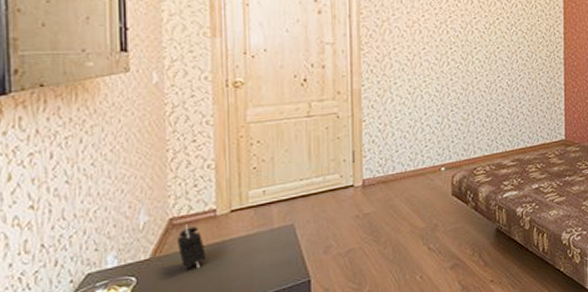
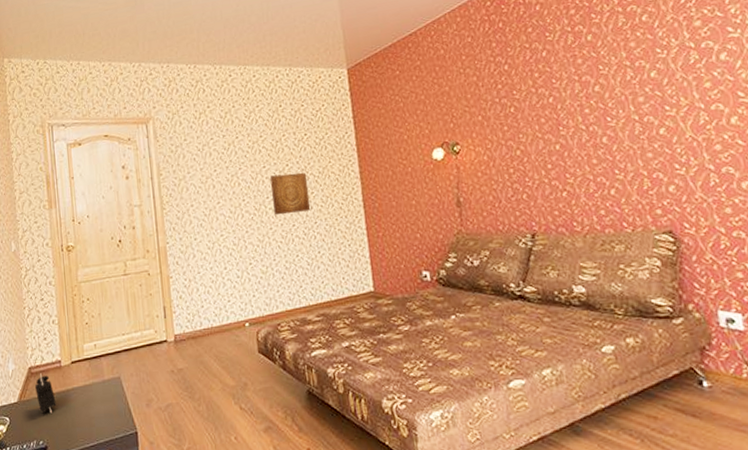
wall art: none [480,27,516,66] -> present [270,172,311,216]

